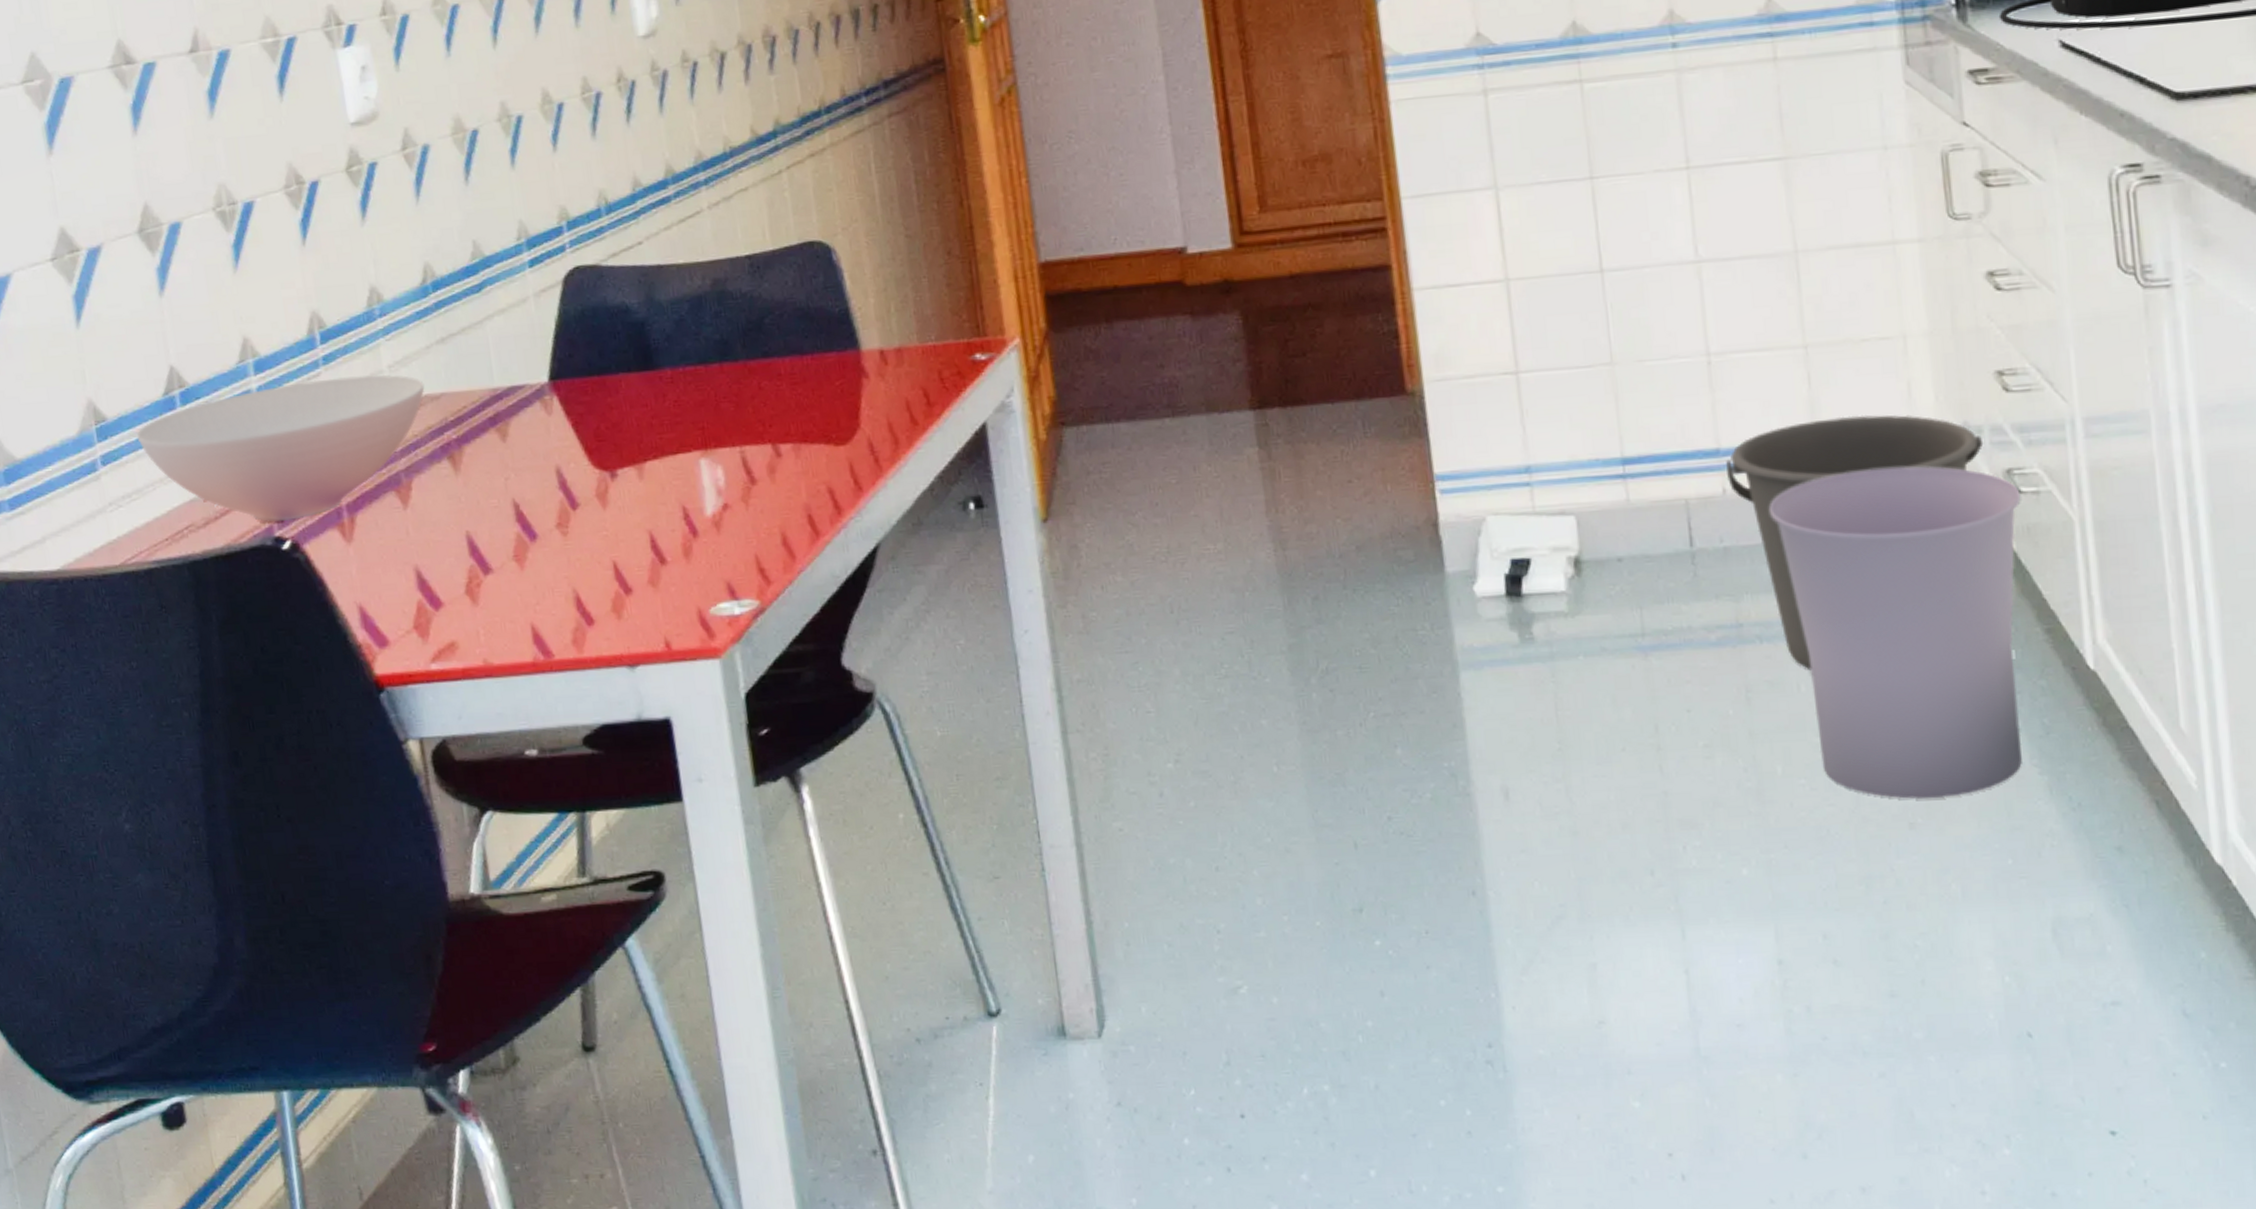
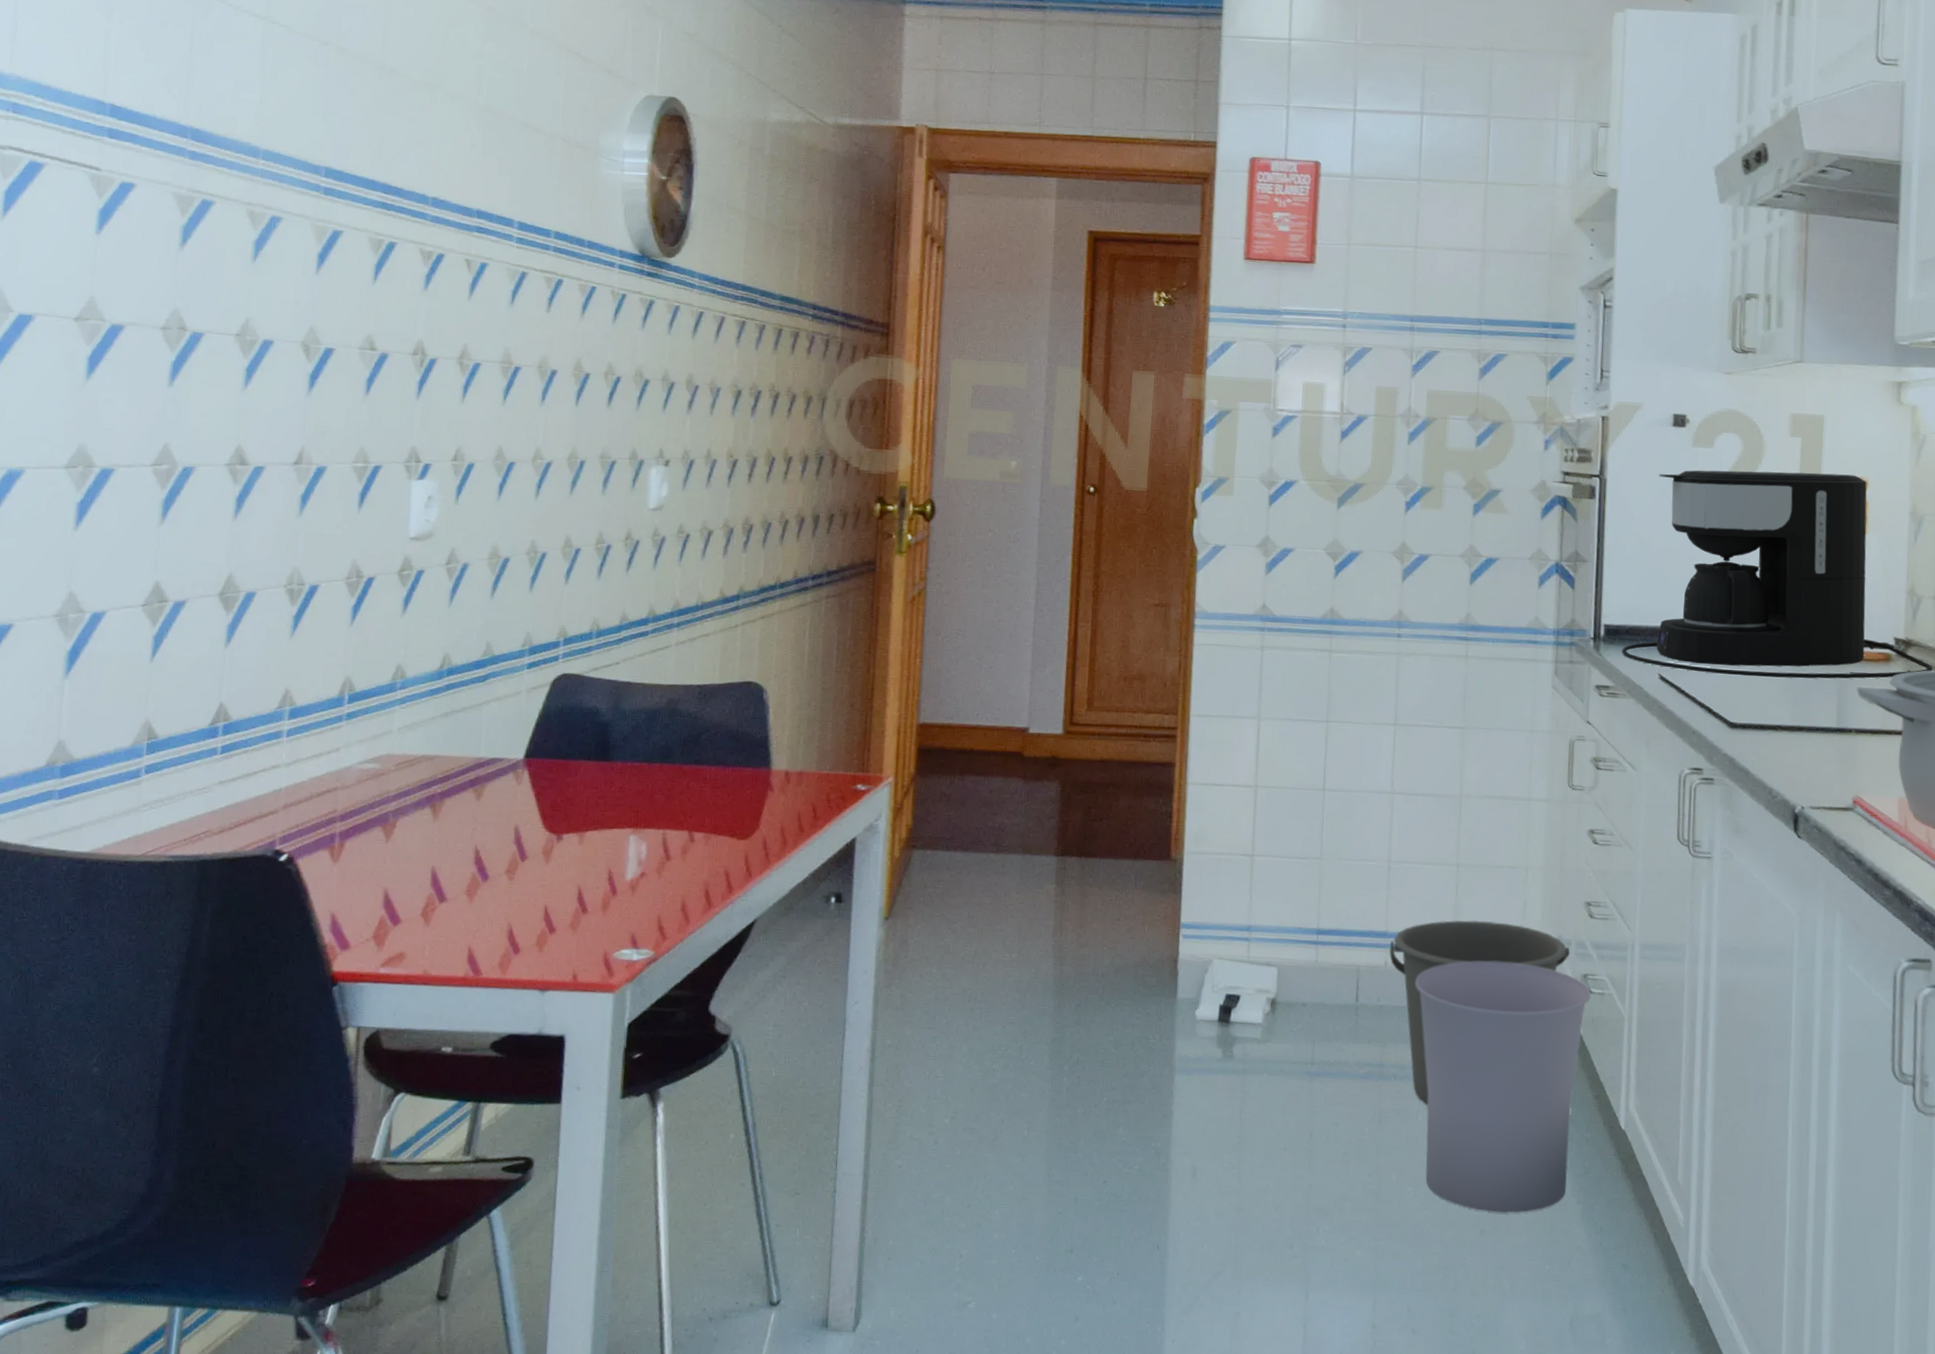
bowl: present [136,374,425,523] -> none [179,730,424,838]

